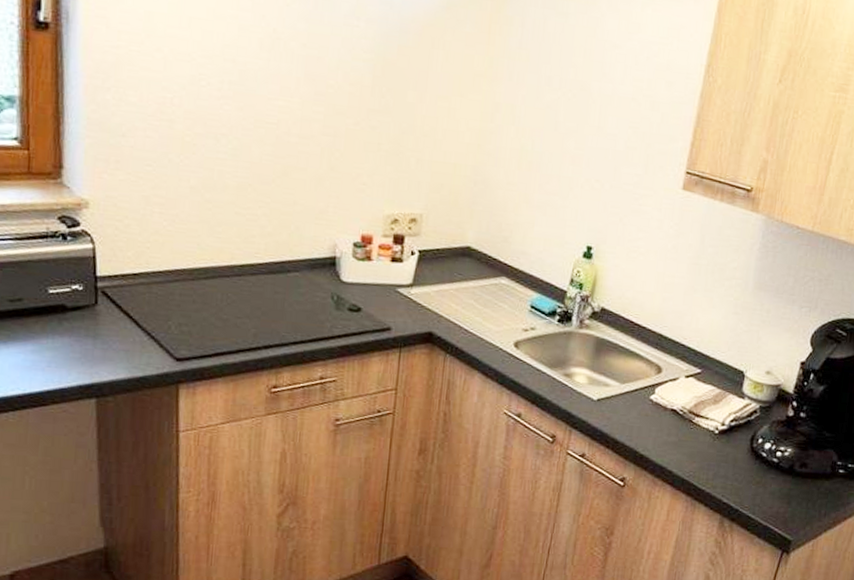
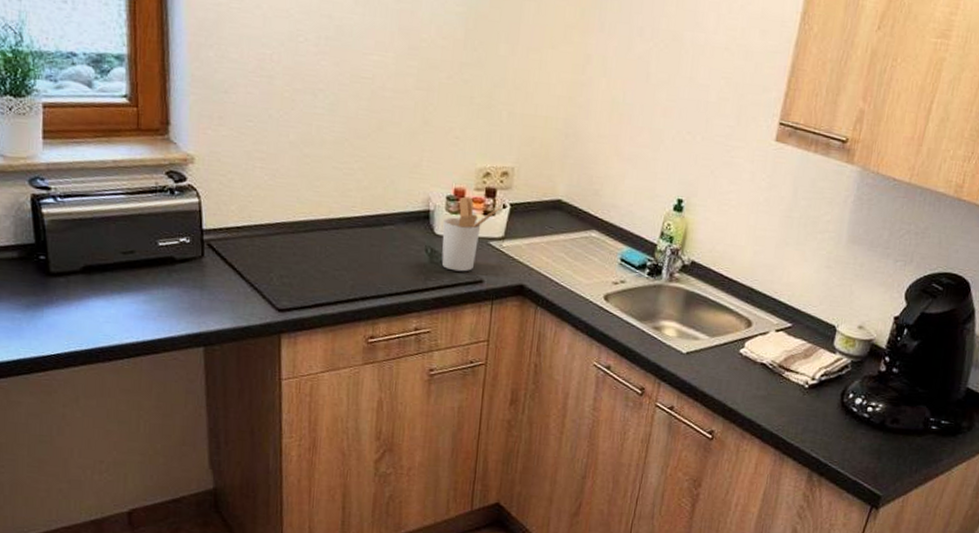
utensil holder: none [348,243,410,319] -> present [441,197,502,272]

